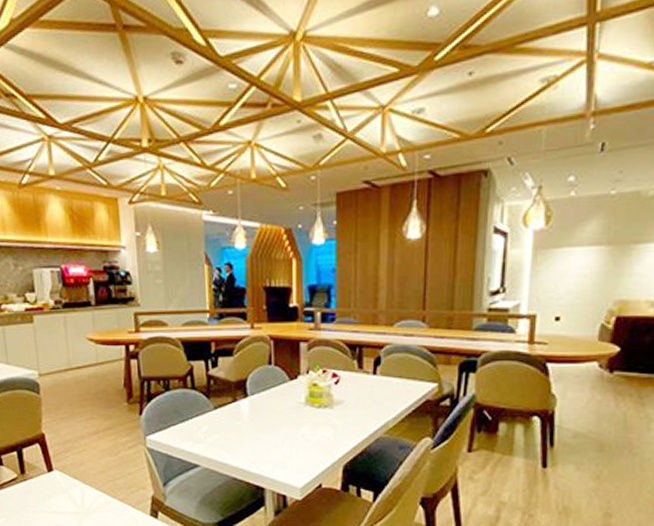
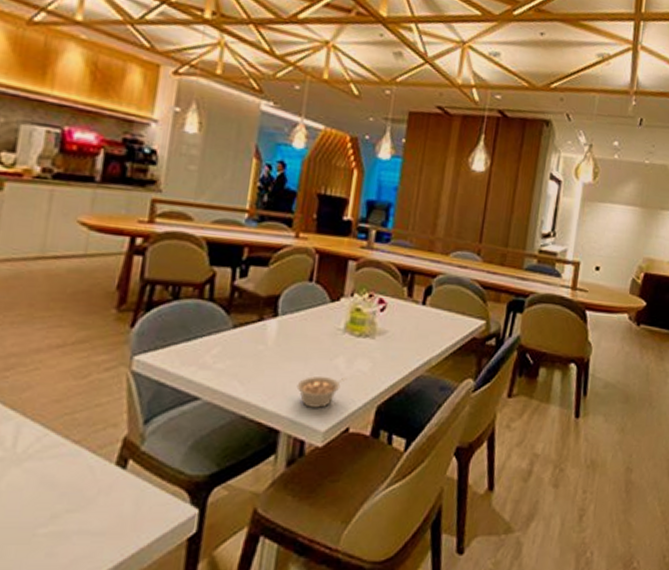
legume: none [272,443,314,469] -> present [296,375,348,408]

